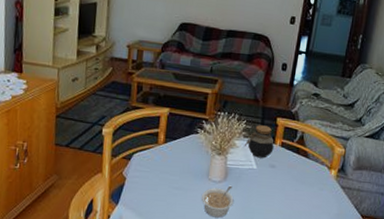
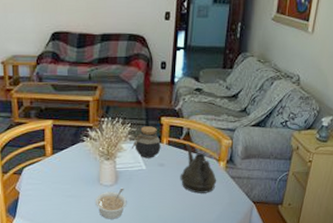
teapot: none [290,147,327,201] -> present [180,143,217,194]

